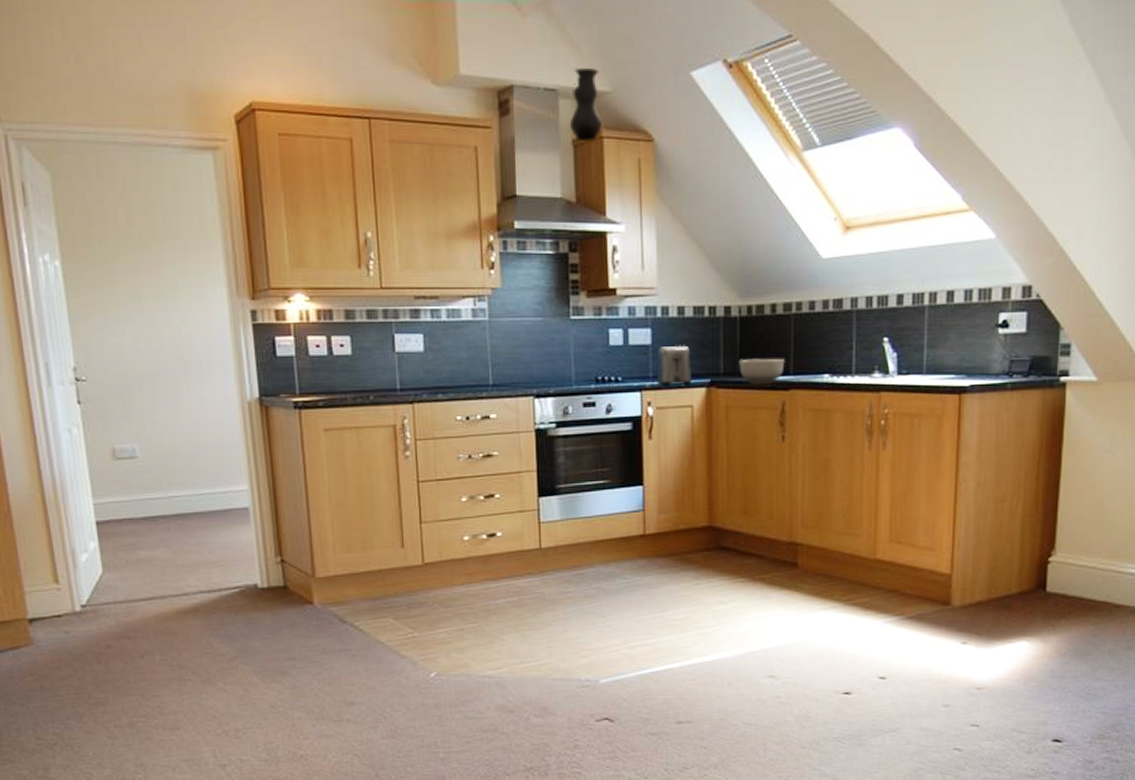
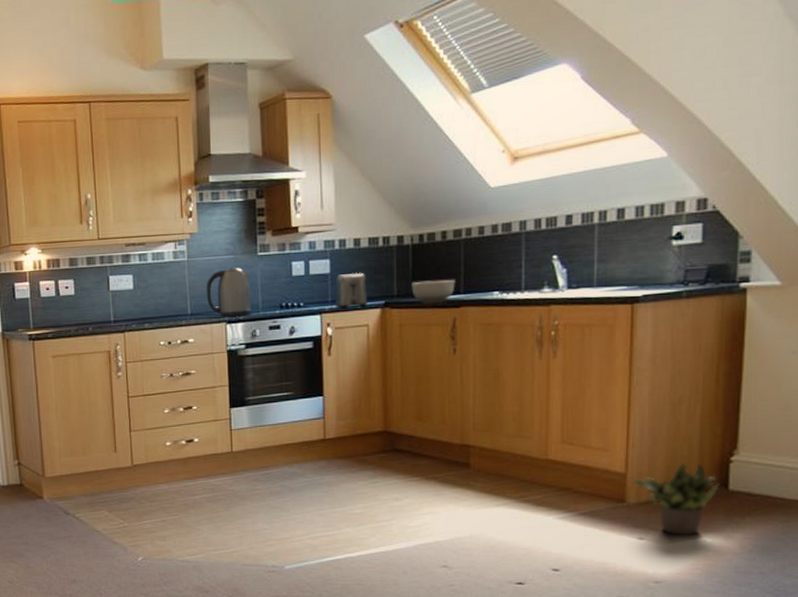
kettle: none [511,332,563,390] -> present [207,267,251,317]
vase: present [569,67,602,141] -> none [256,40,285,104]
potted plant: none [955,563,1039,640] -> present [630,463,721,536]

